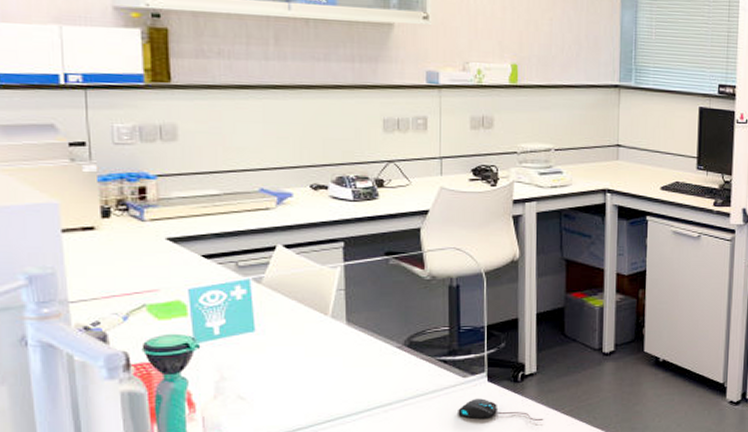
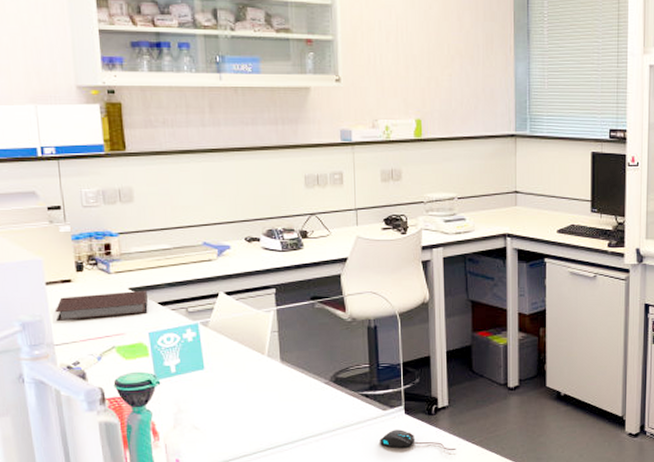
notebook: none [71,240,189,276] -> present [55,290,148,322]

